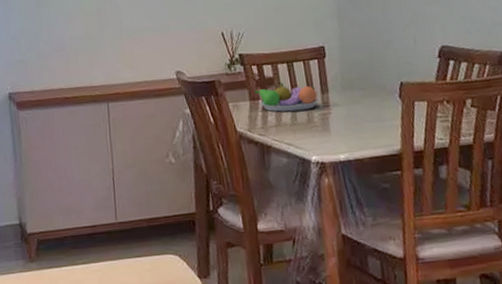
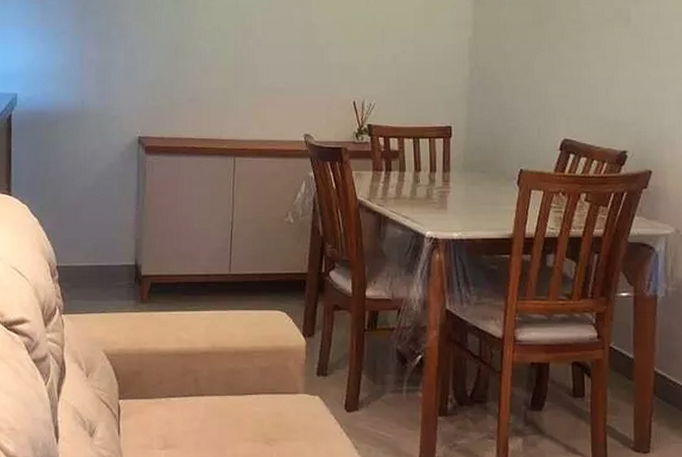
fruit bowl: present [254,82,320,112] -> none [378,156,440,186]

